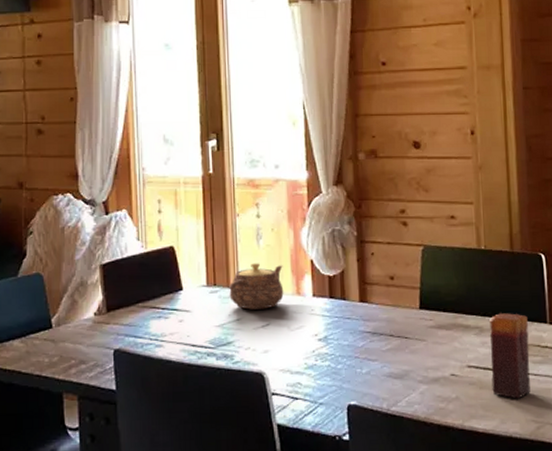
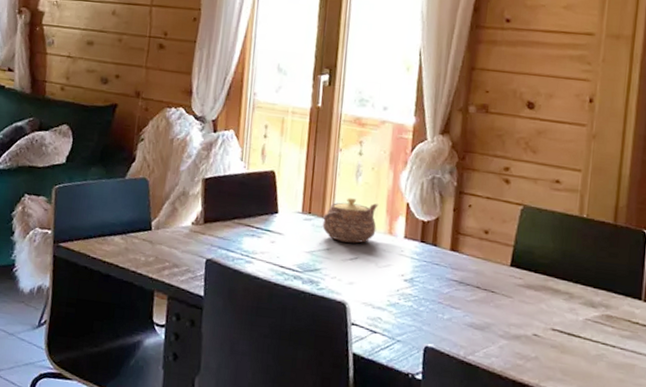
candle: present [490,313,531,399] -> none [573,283,622,370]

